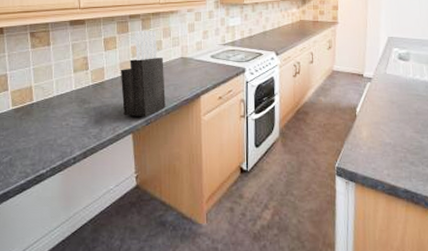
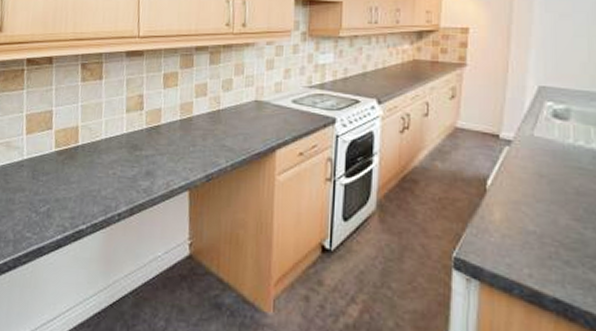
knife block: present [120,30,166,117] -> none [179,65,233,172]

